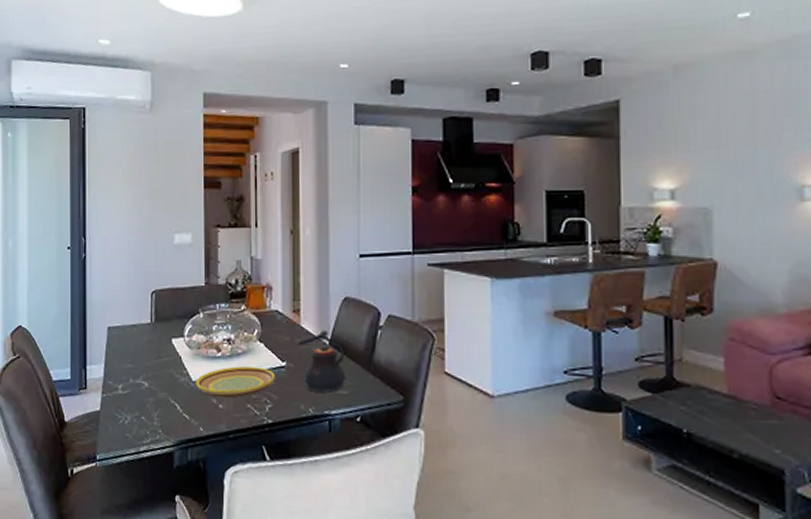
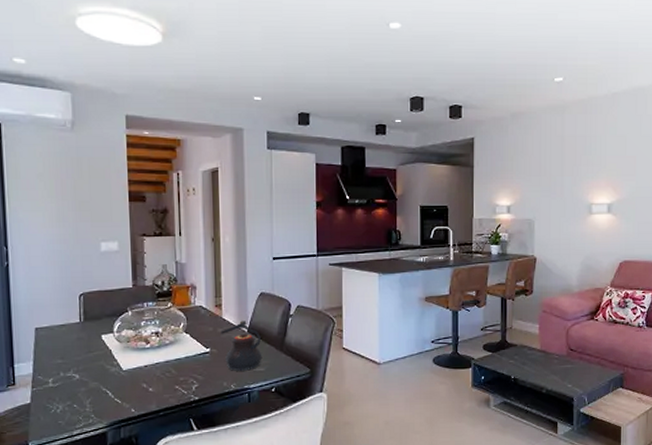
plate: present [196,366,275,398] -> none [126,354,200,383]

